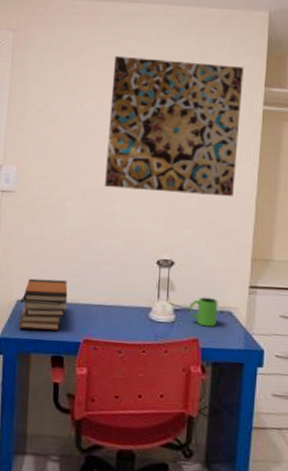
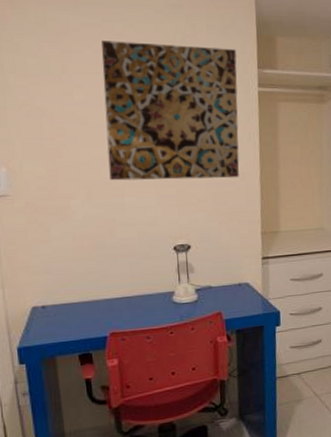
book stack: present [19,278,68,331] -> none [35,280,89,335]
mug: present [189,297,218,327] -> none [209,273,237,300]

